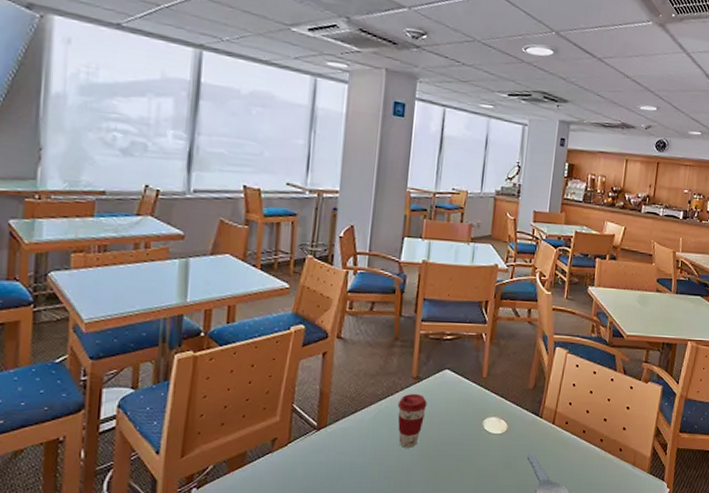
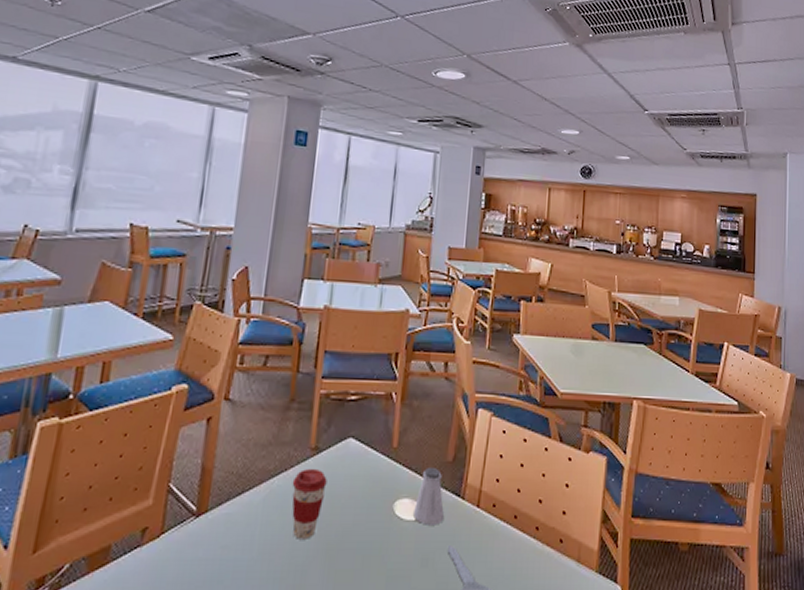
saltshaker: none [499,392,525,438] -> present [413,466,445,525]

